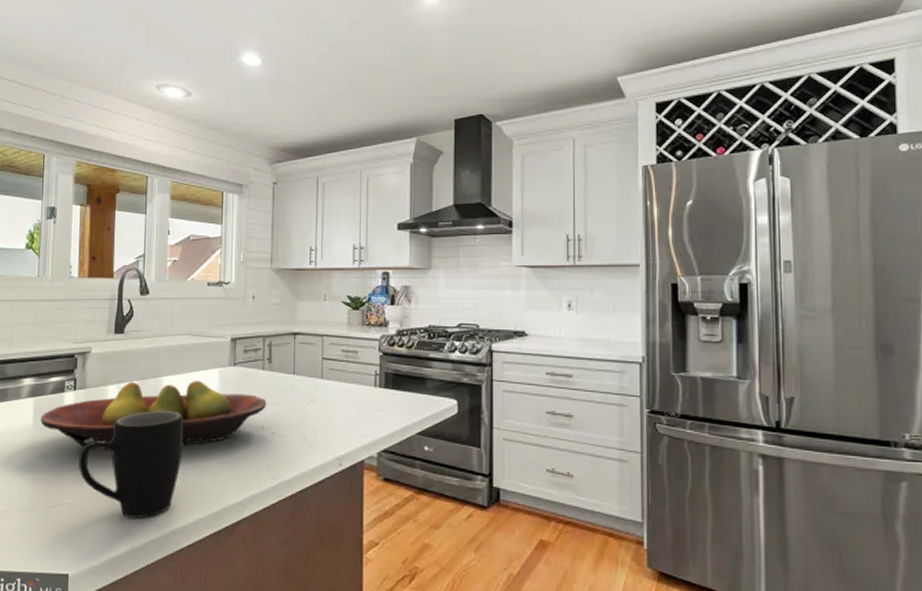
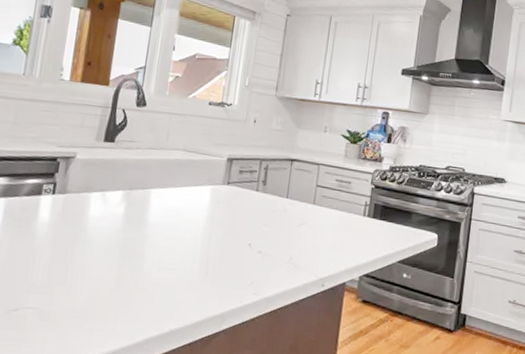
fruit bowl: present [40,380,267,448] -> none [10,190,257,258]
mug: present [78,411,184,518] -> none [49,221,170,326]

